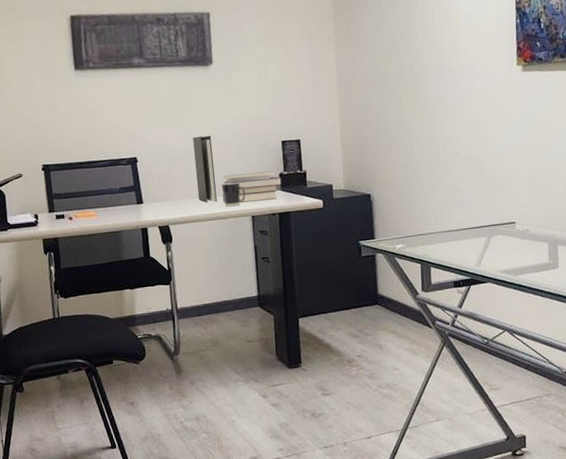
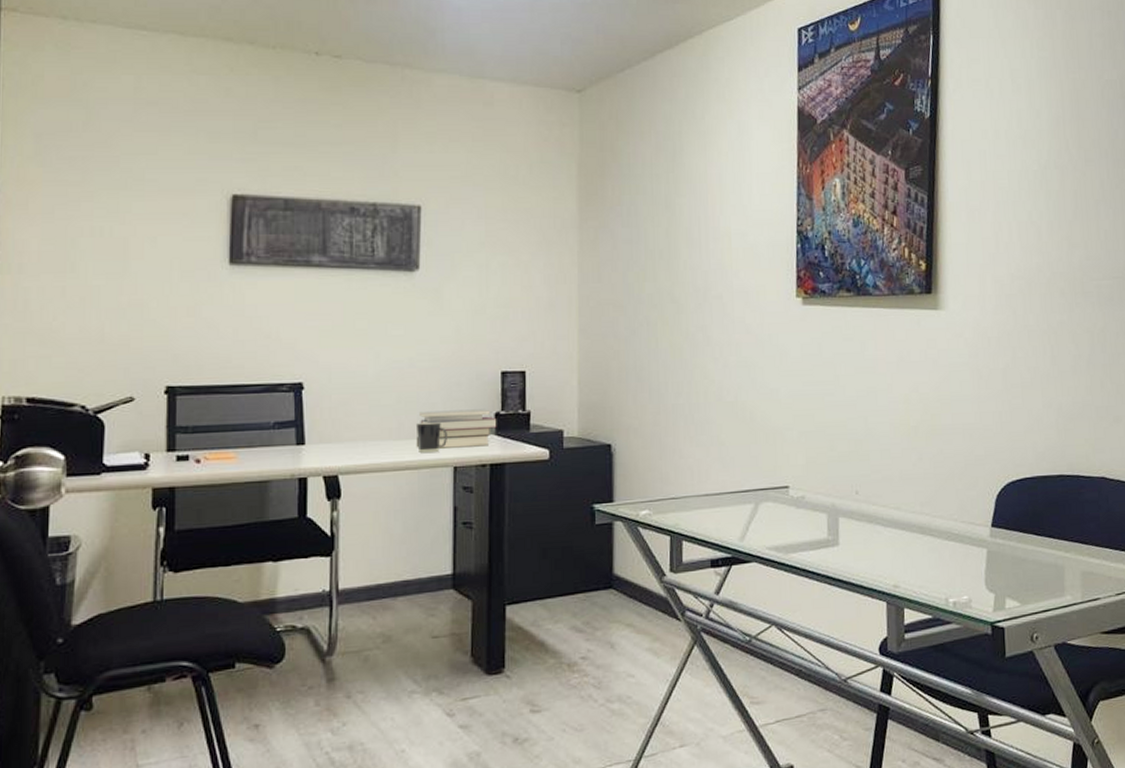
binder: present [193,135,217,203] -> none [382,359,409,448]

